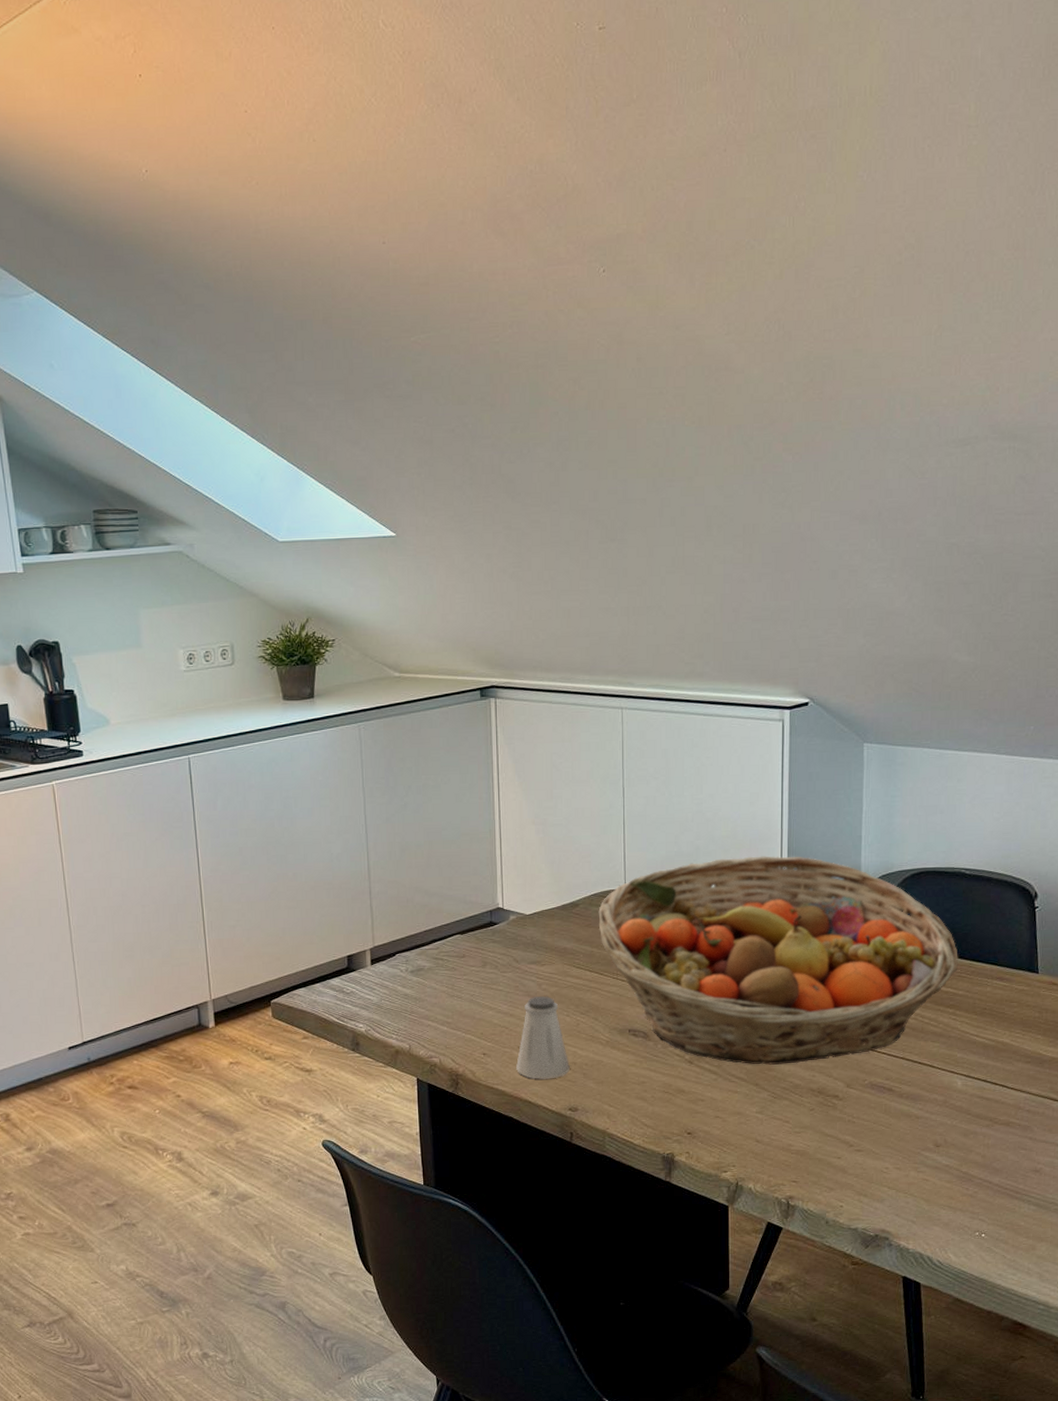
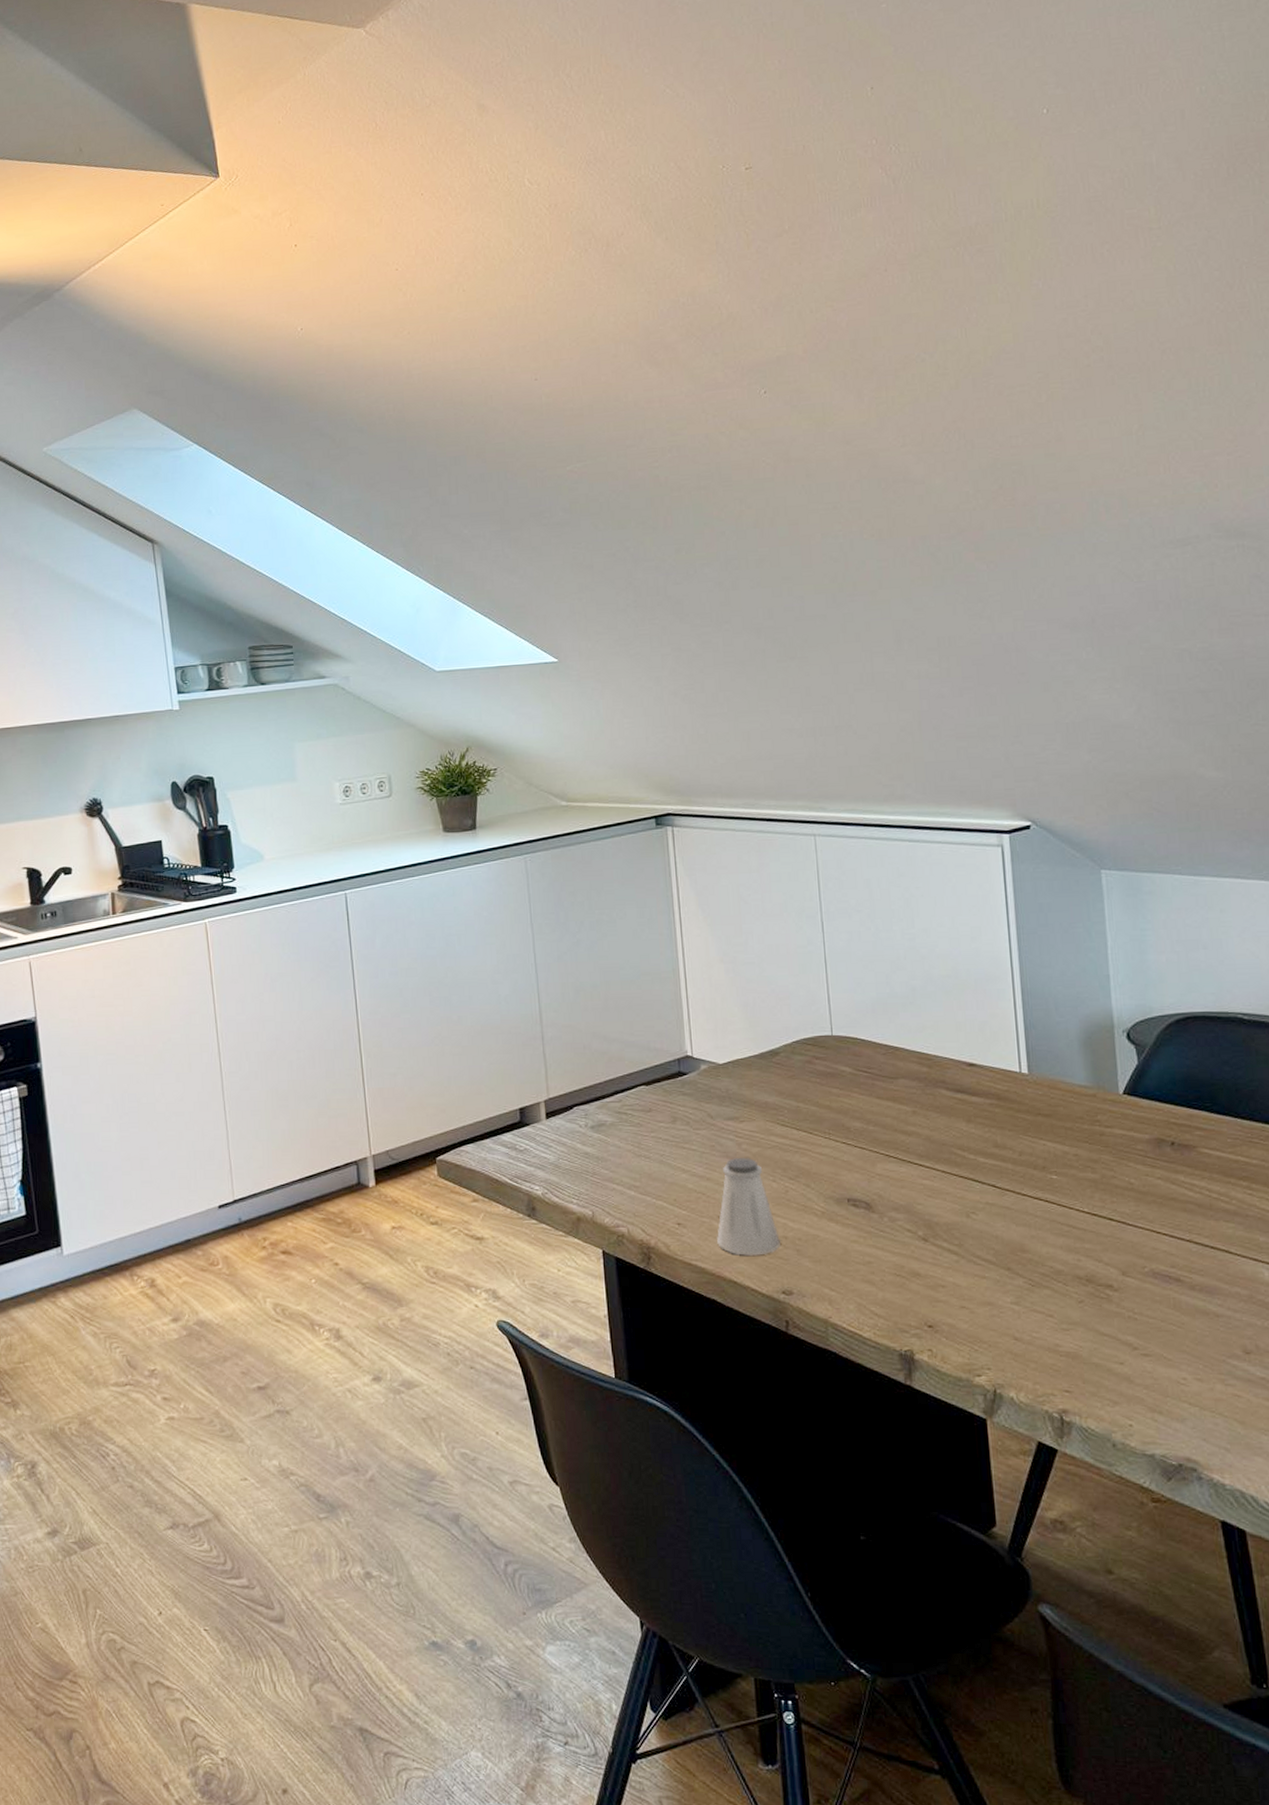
fruit basket: present [598,855,959,1065] -> none [802,998,1249,1245]

